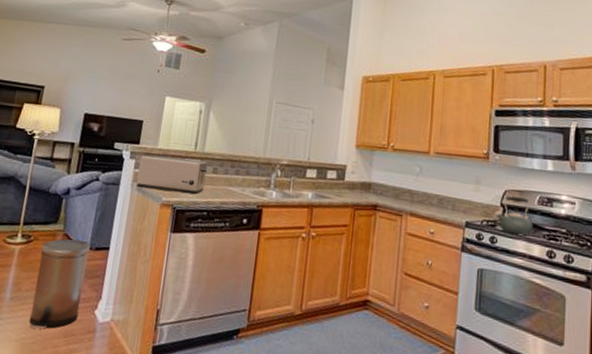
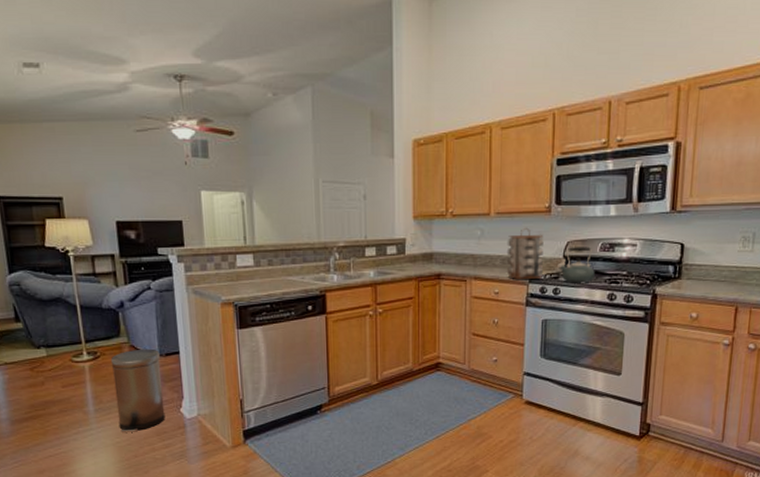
toaster: present [136,154,208,195] -> none [188,254,263,291]
spice rack: none [442,170,481,225] -> present [506,227,544,280]

